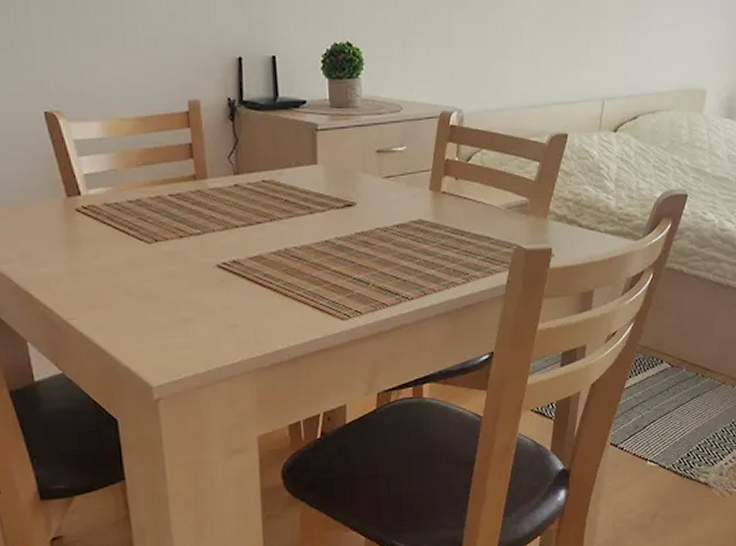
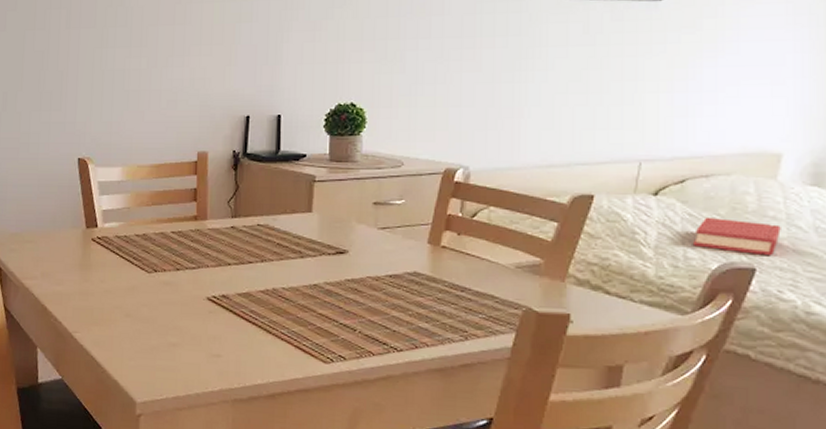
hardback book: none [643,150,705,183] -> present [692,216,781,256]

